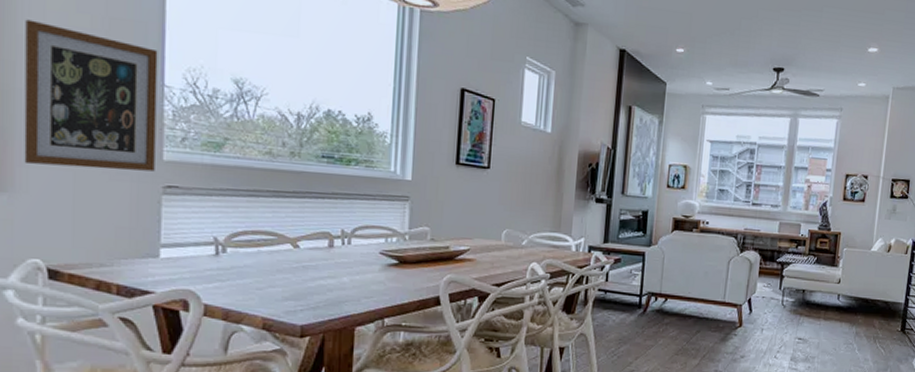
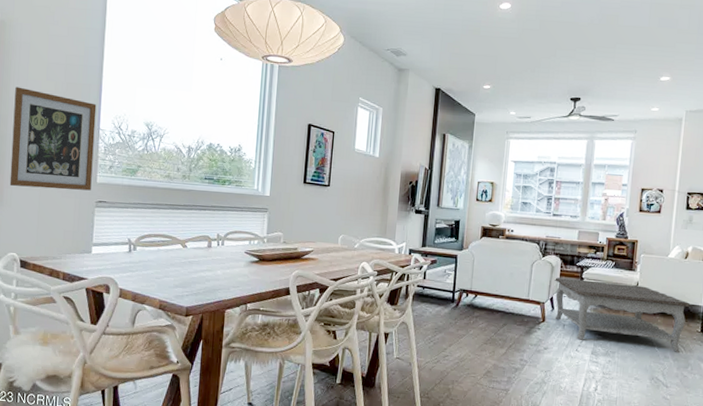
coffee table: none [752,276,892,354] -> present [555,277,691,352]

